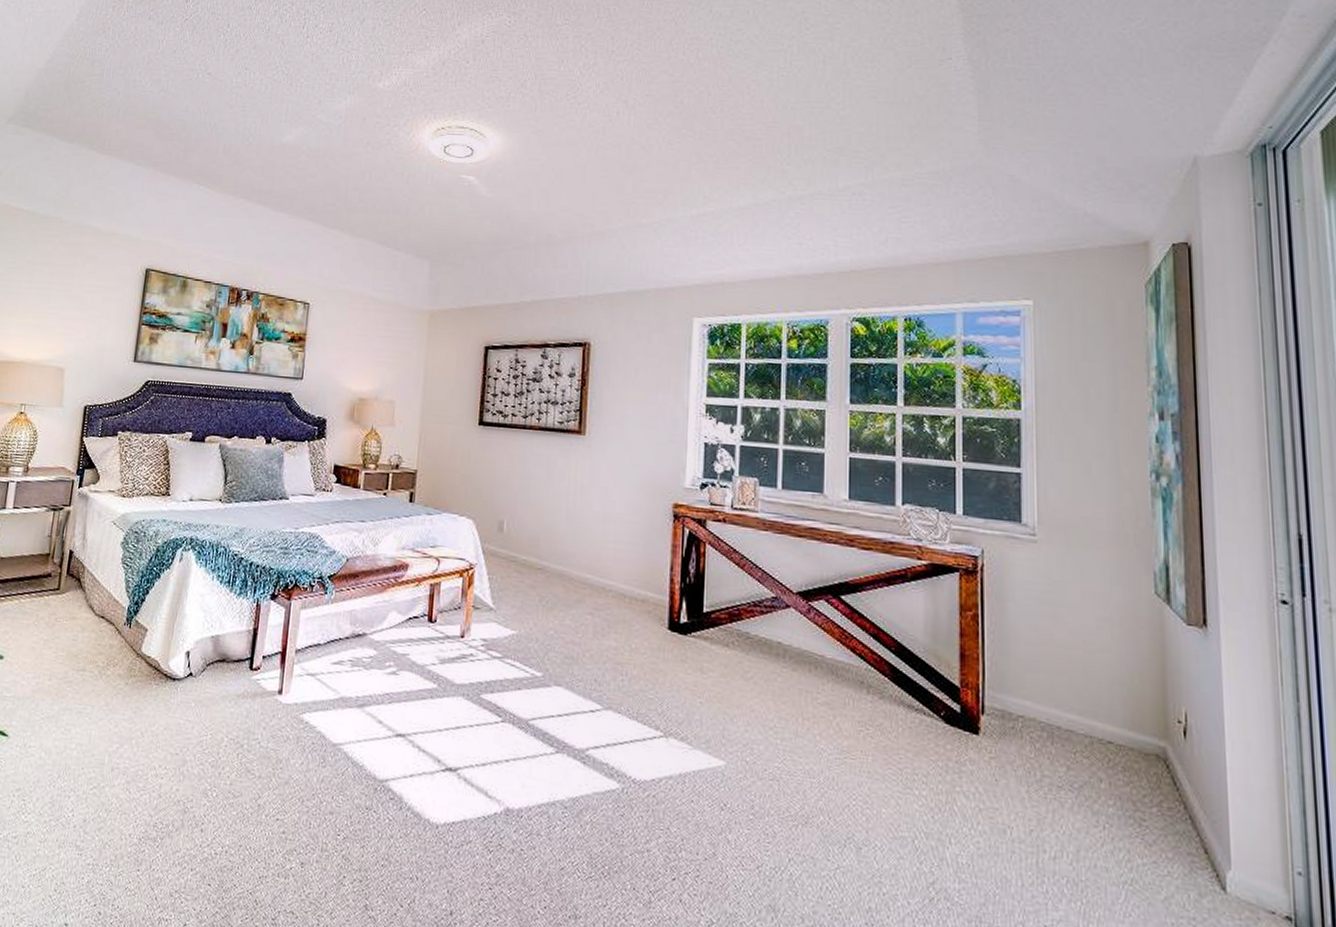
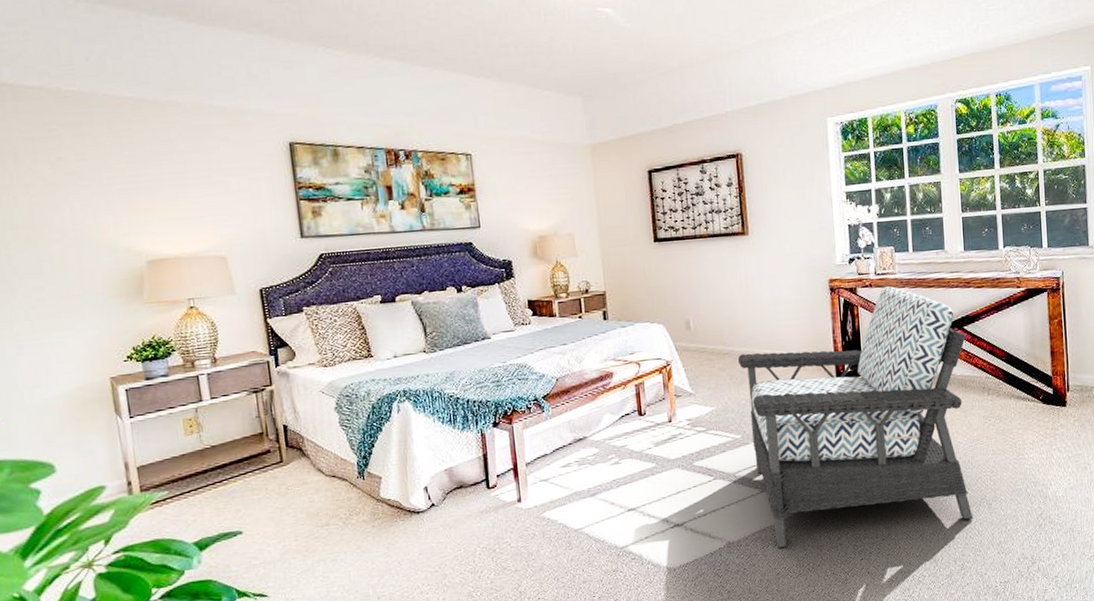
armchair: none [552,524,842,864] -> present [738,286,974,549]

